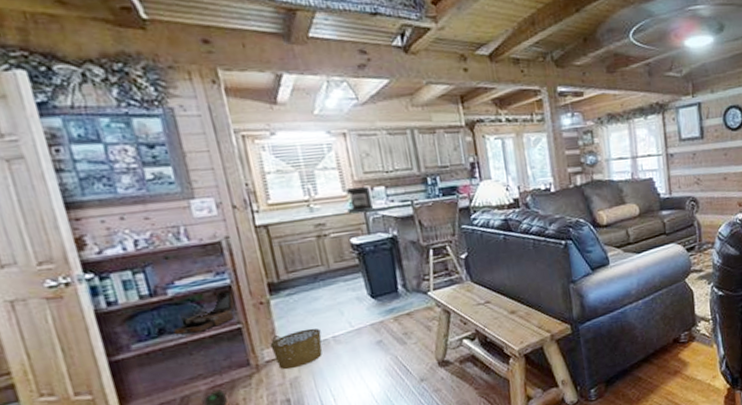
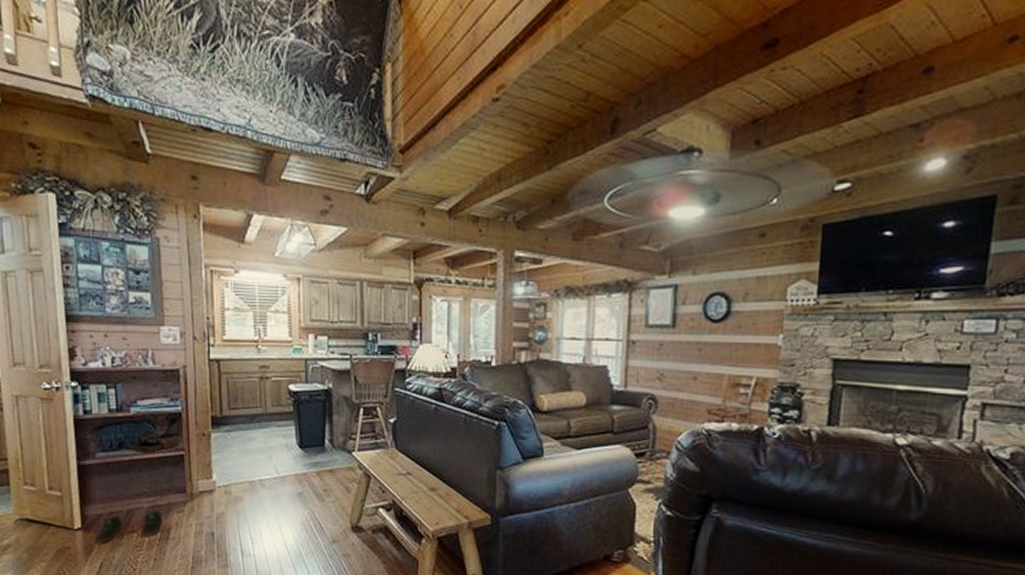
basket: present [270,328,322,370] -> none [205,467,250,504]
coffee maker: present [346,185,374,213] -> none [290,333,315,359]

